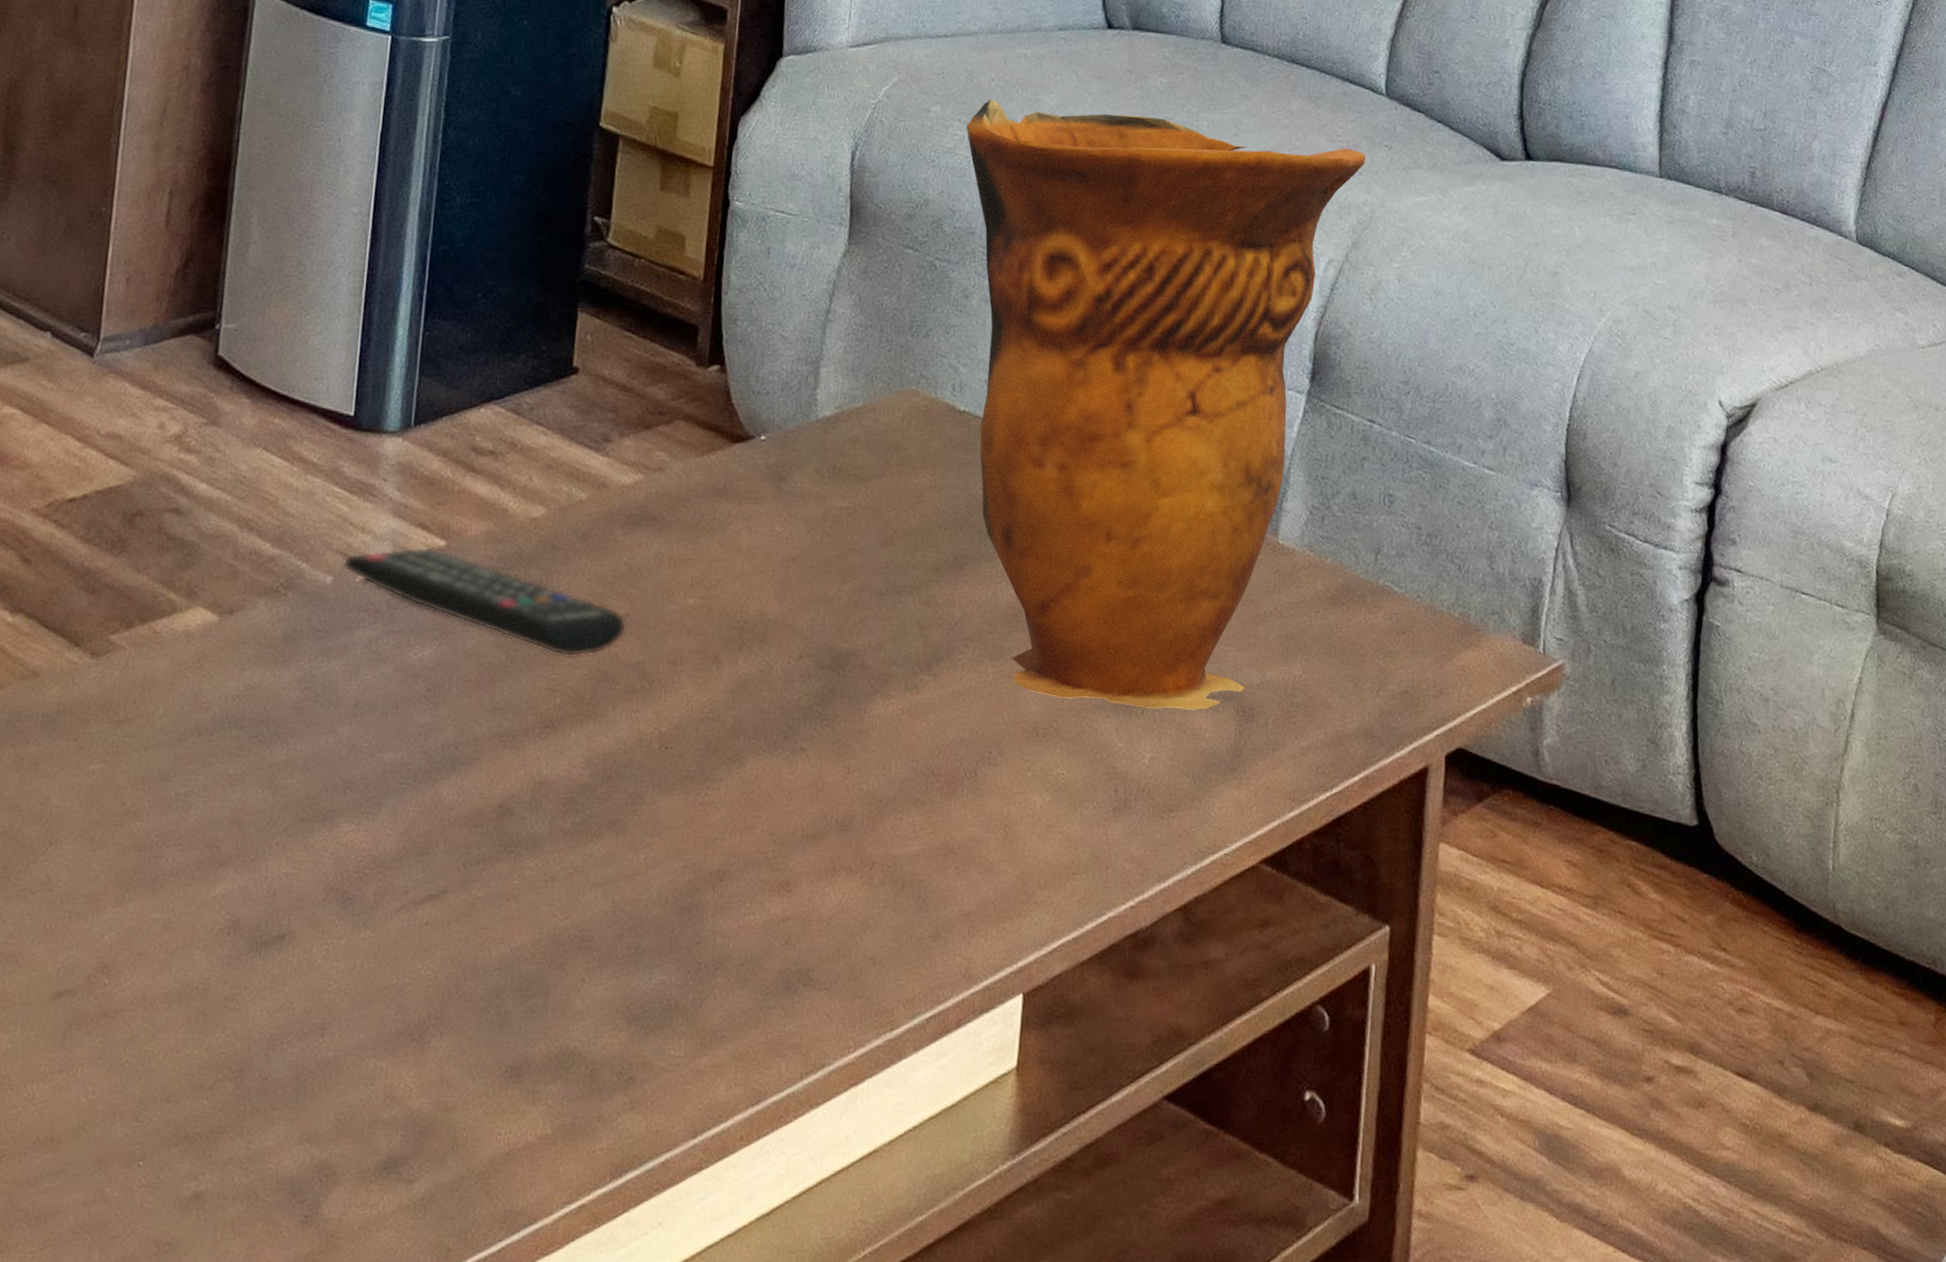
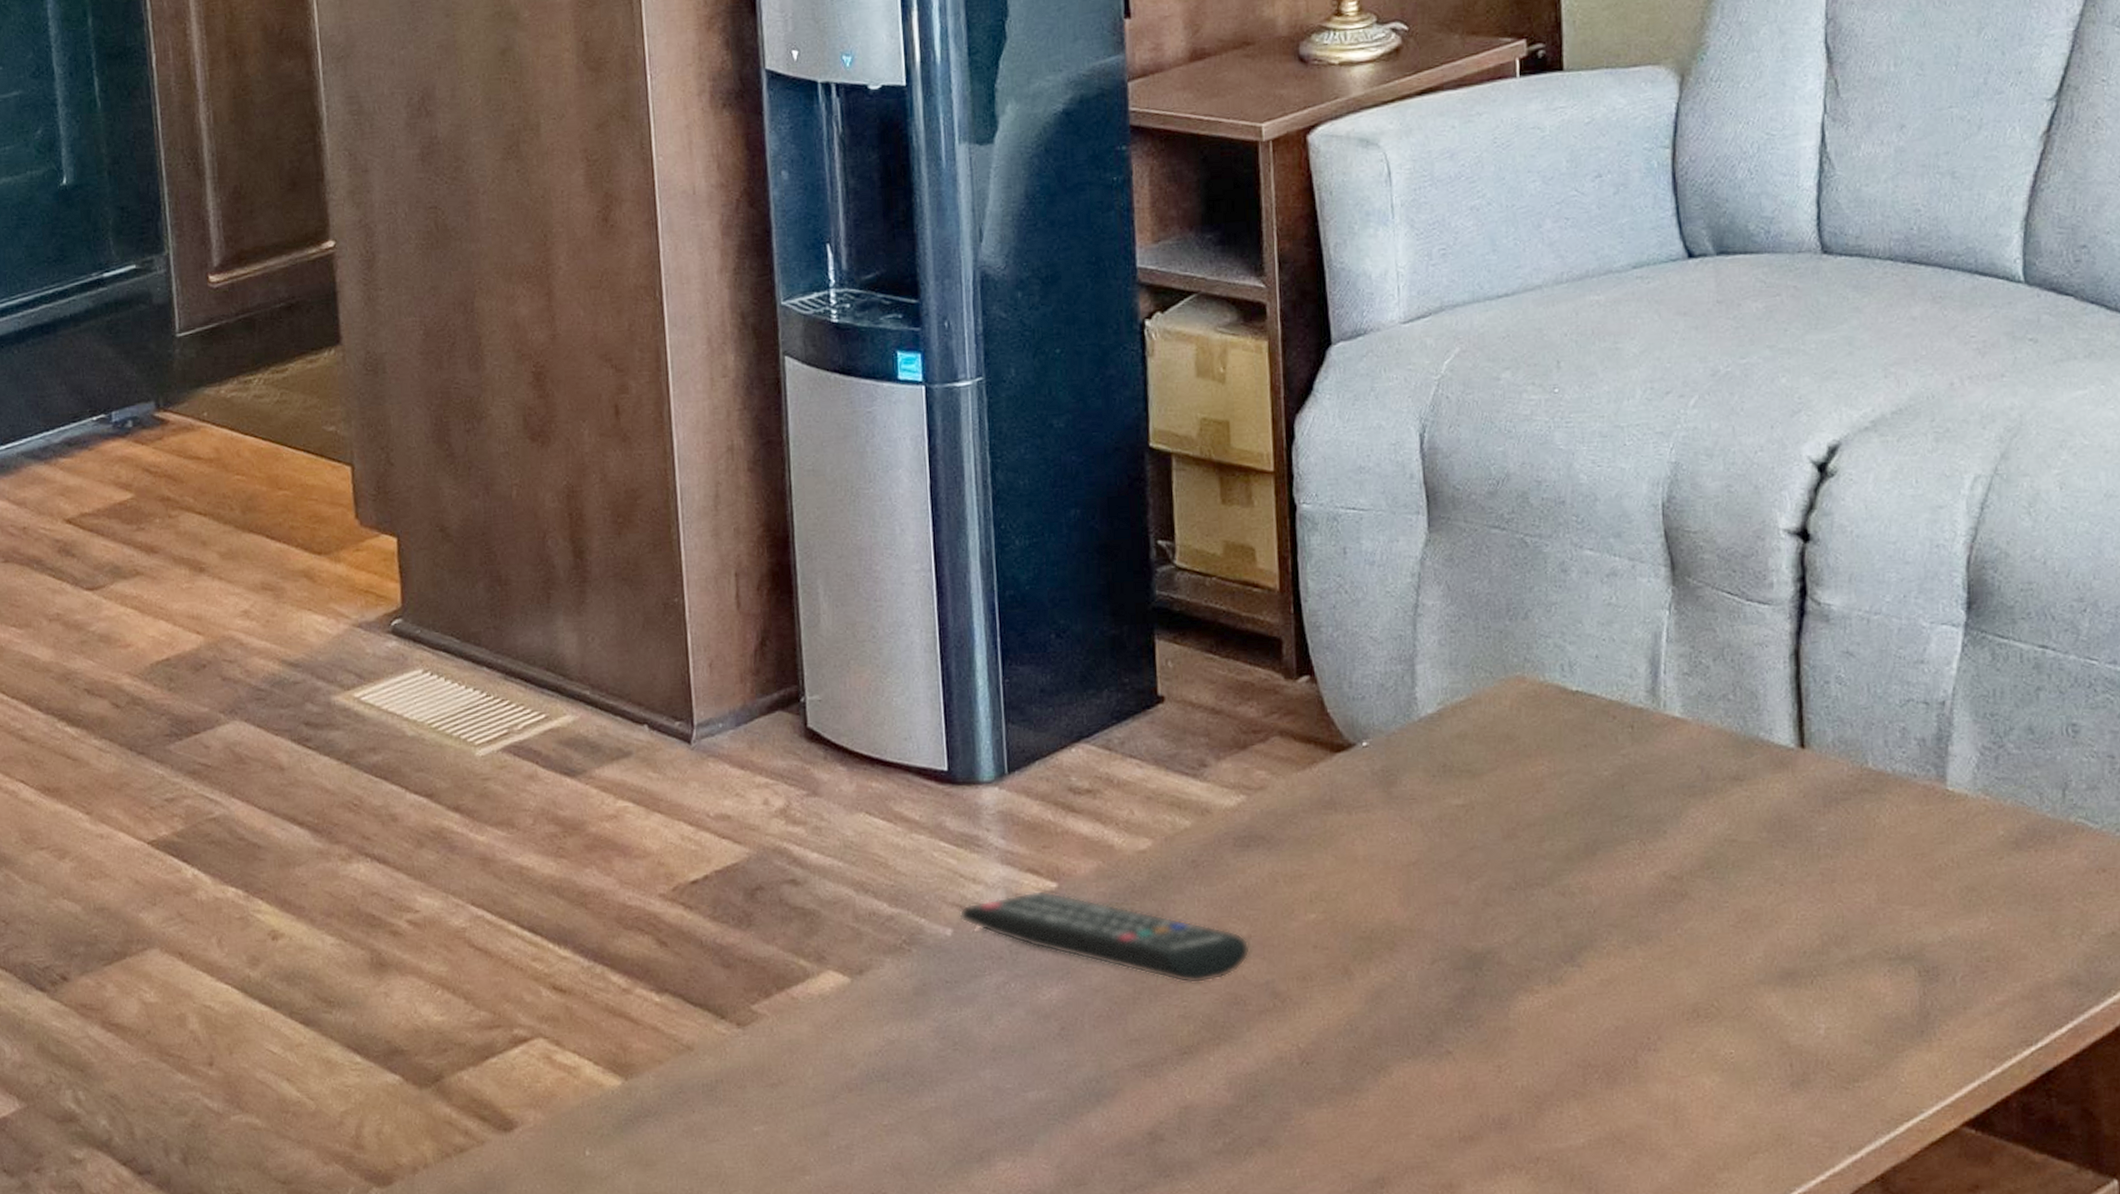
decorative vase: present [966,99,1366,710] -> none [1541,347,2007,978]

